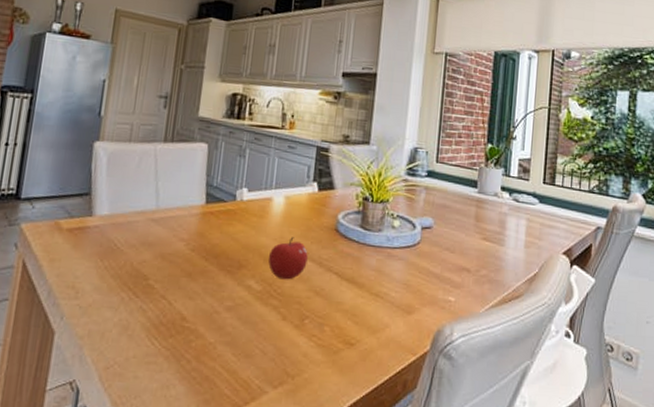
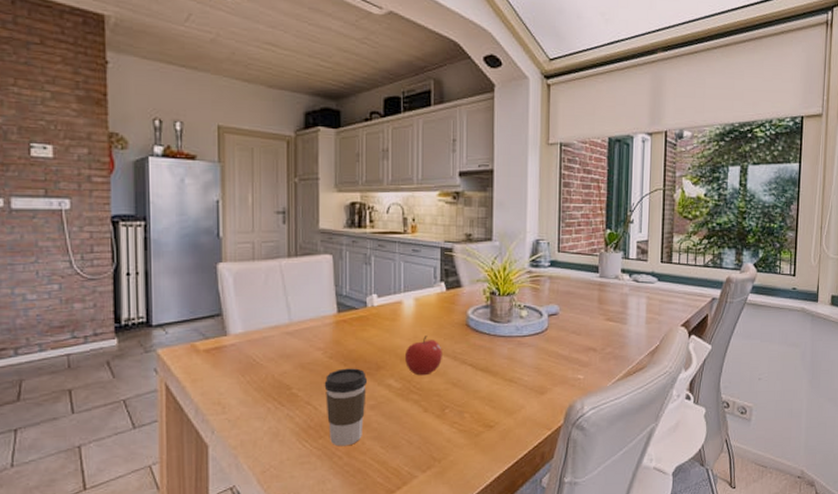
coffee cup: none [180,263,228,349] -> present [324,368,368,447]

